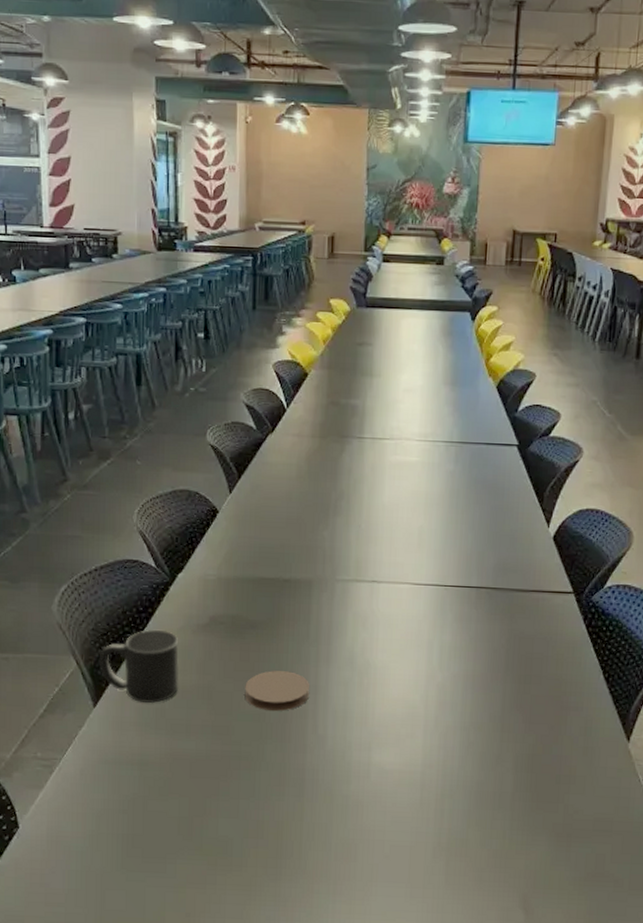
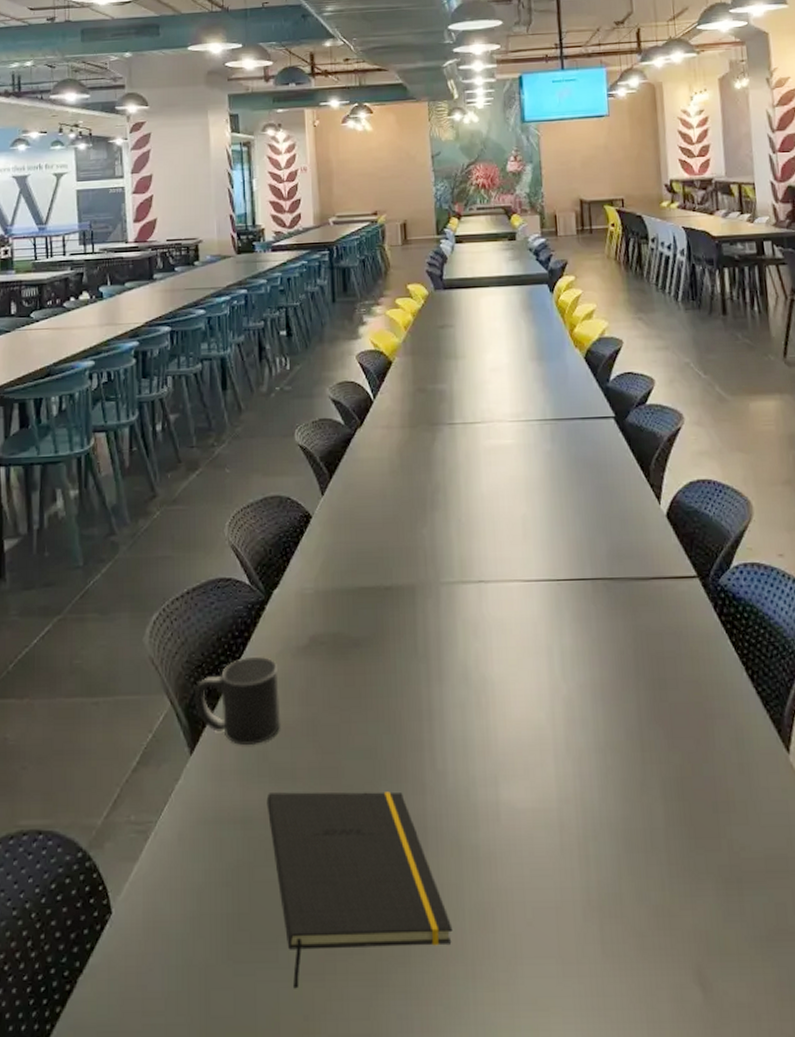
notepad: none [162,743,320,893] -> present [266,791,453,989]
coaster: present [244,671,310,711] -> none [352,695,424,744]

